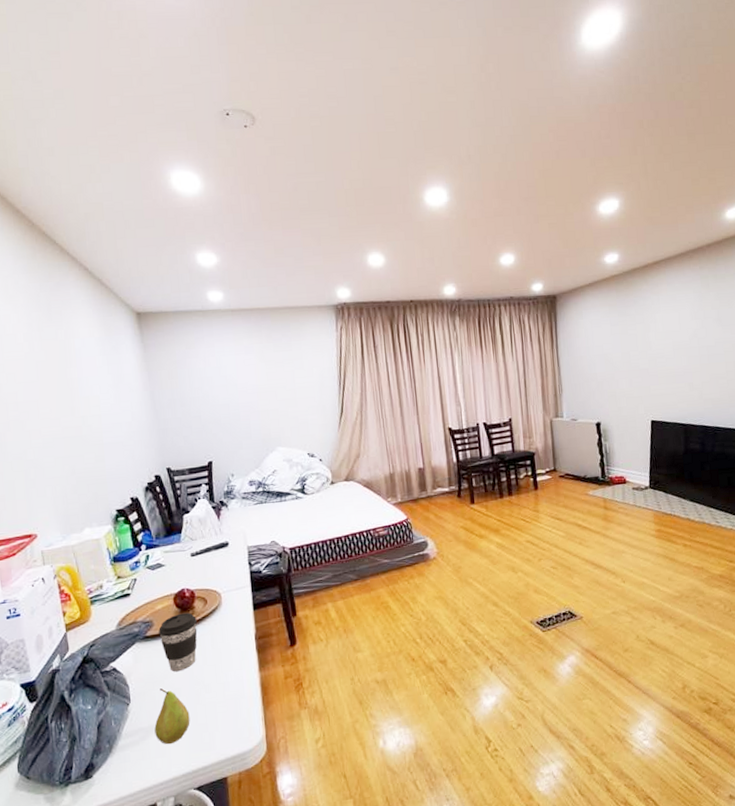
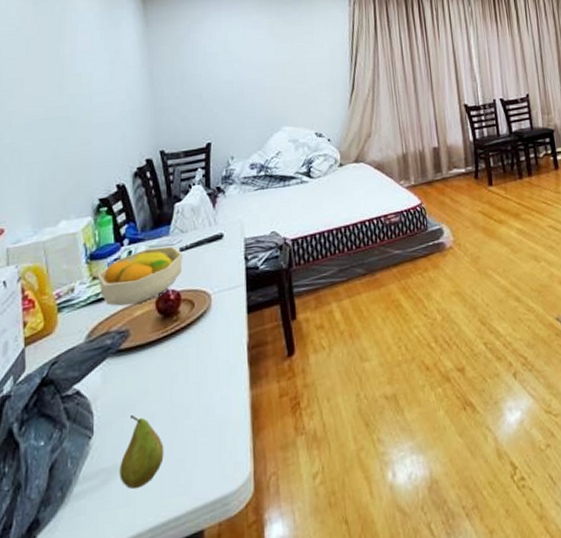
fruit bowl: none [121,551,194,601] -> present [97,245,183,306]
coffee cup: present [158,612,198,672] -> none [135,318,182,394]

